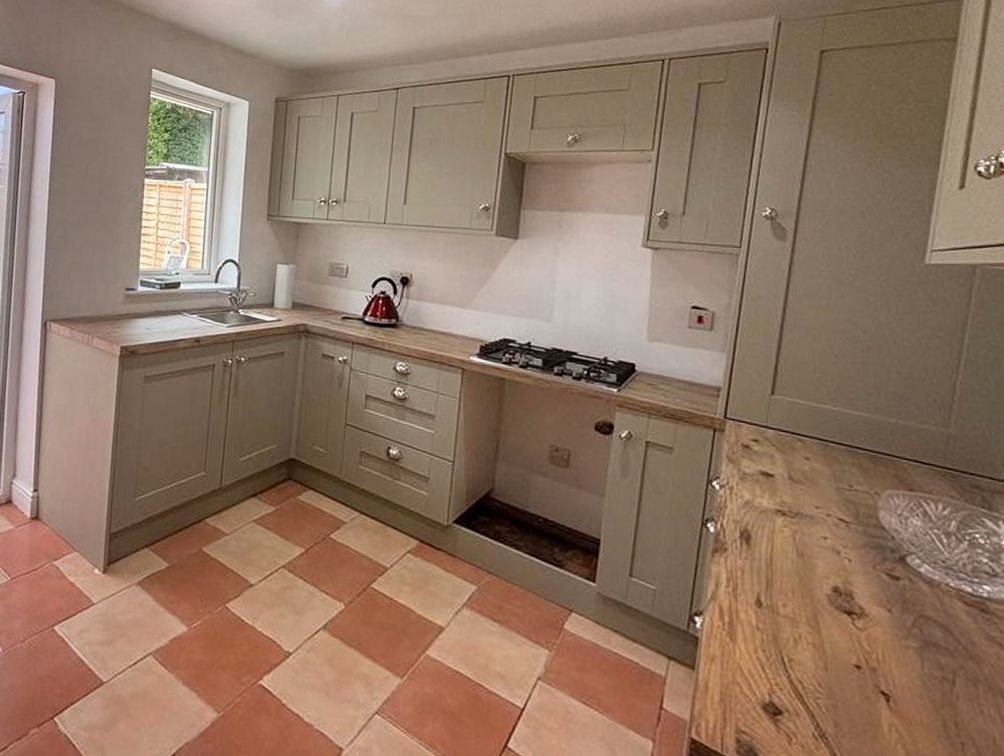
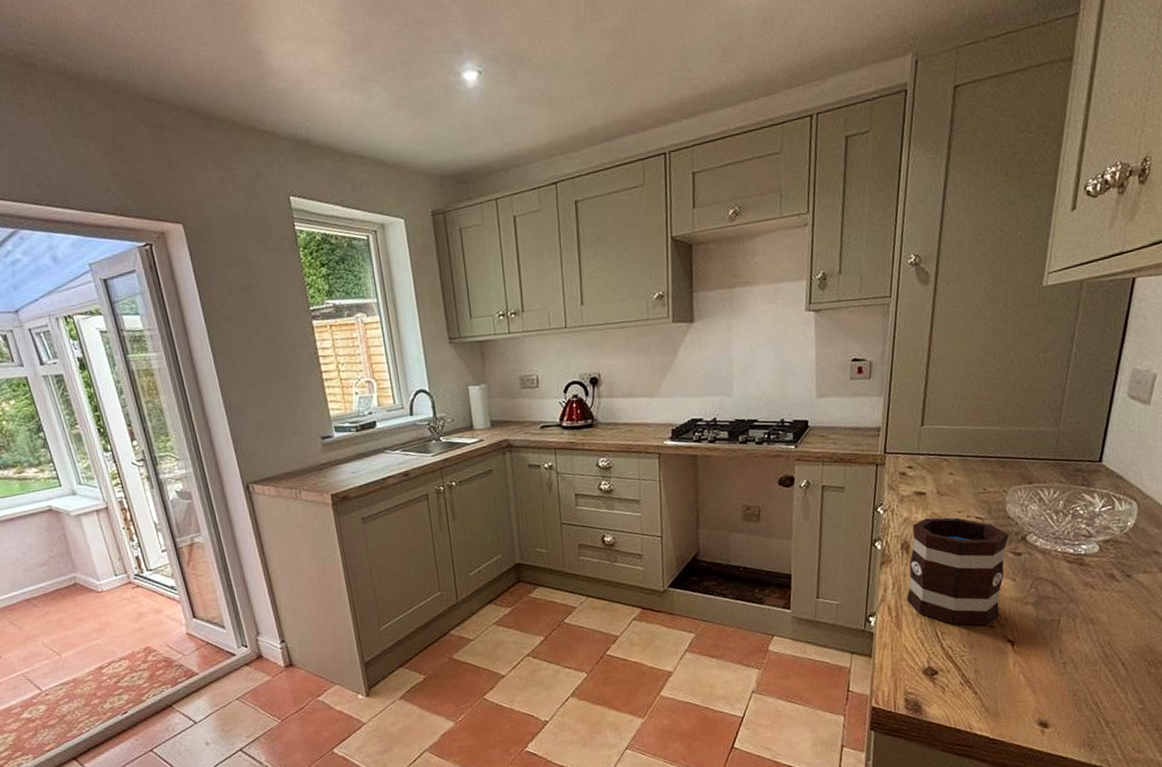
mug: none [744,506,883,665] -> present [906,516,1010,626]

